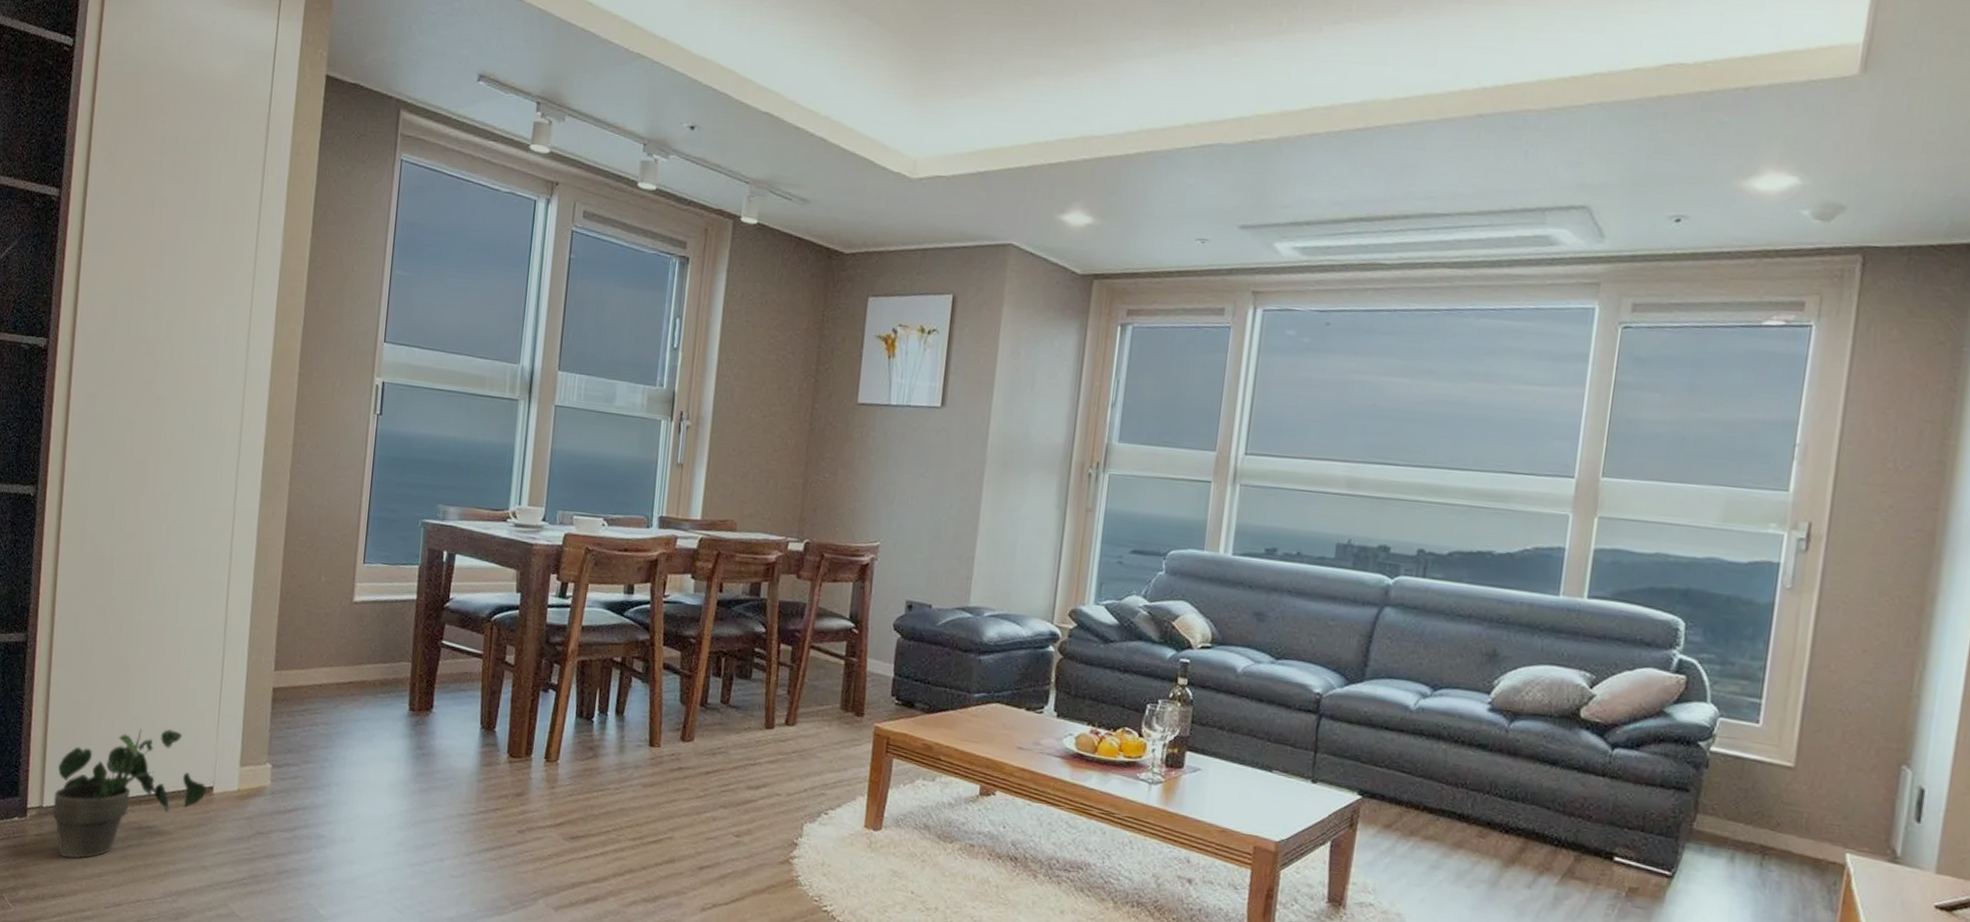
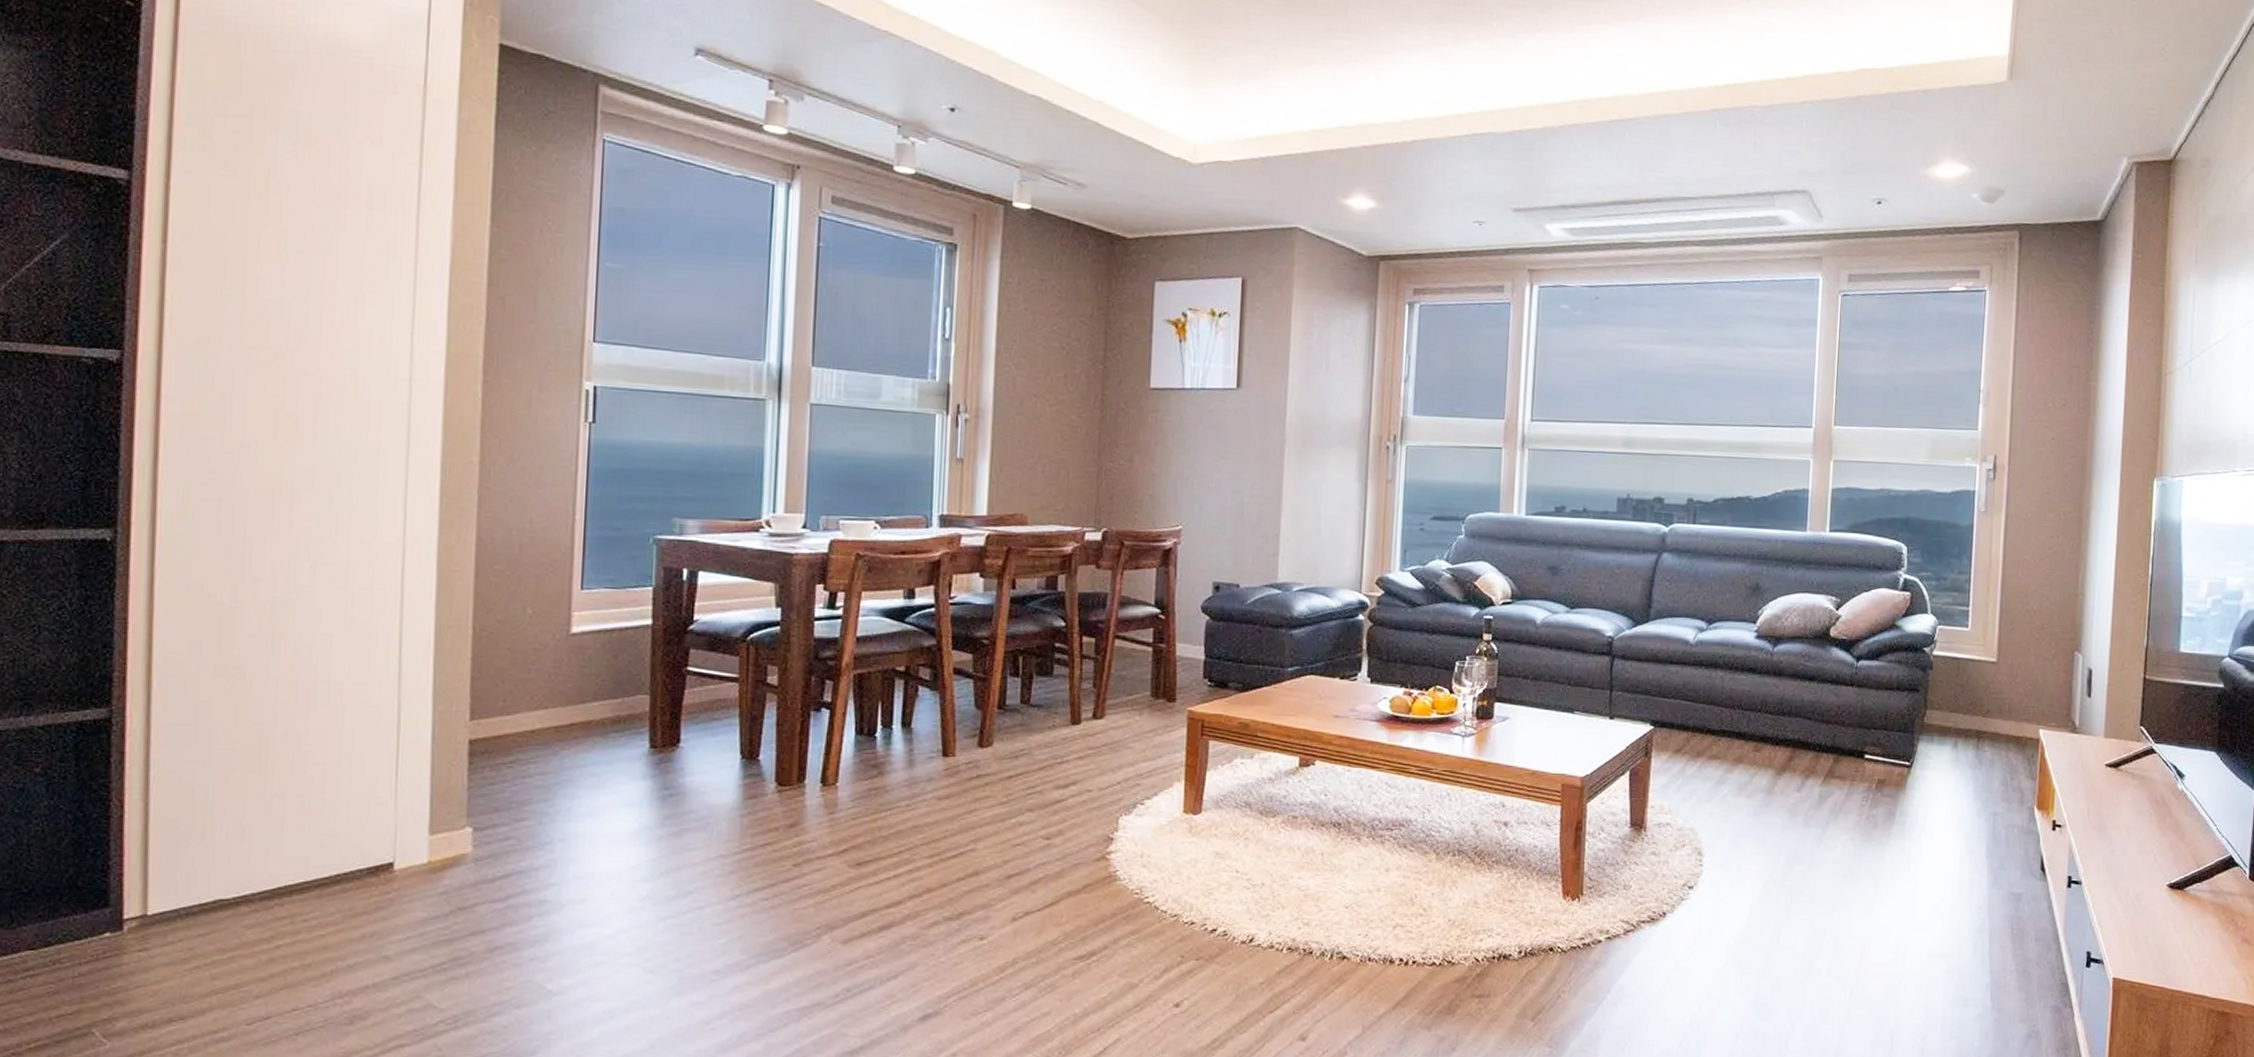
potted plant: present [52,728,207,859] -> none [162,801,384,973]

